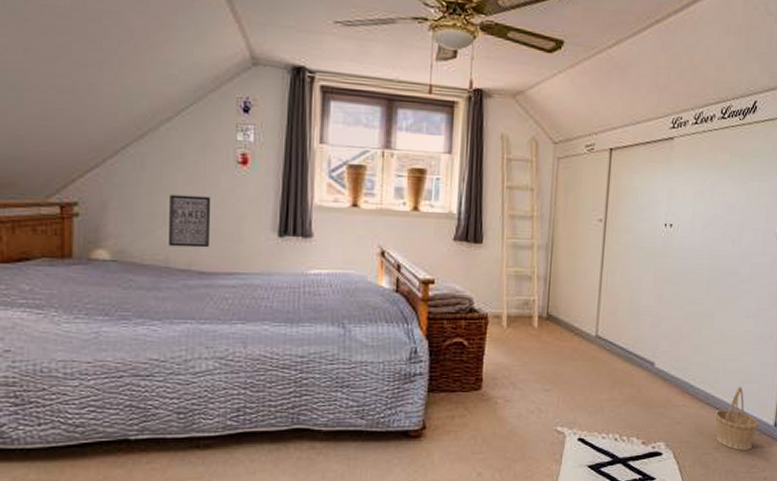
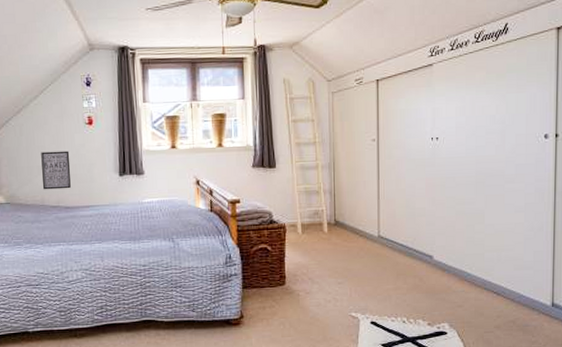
basket: present [714,386,759,450] -> none [493,272,536,328]

